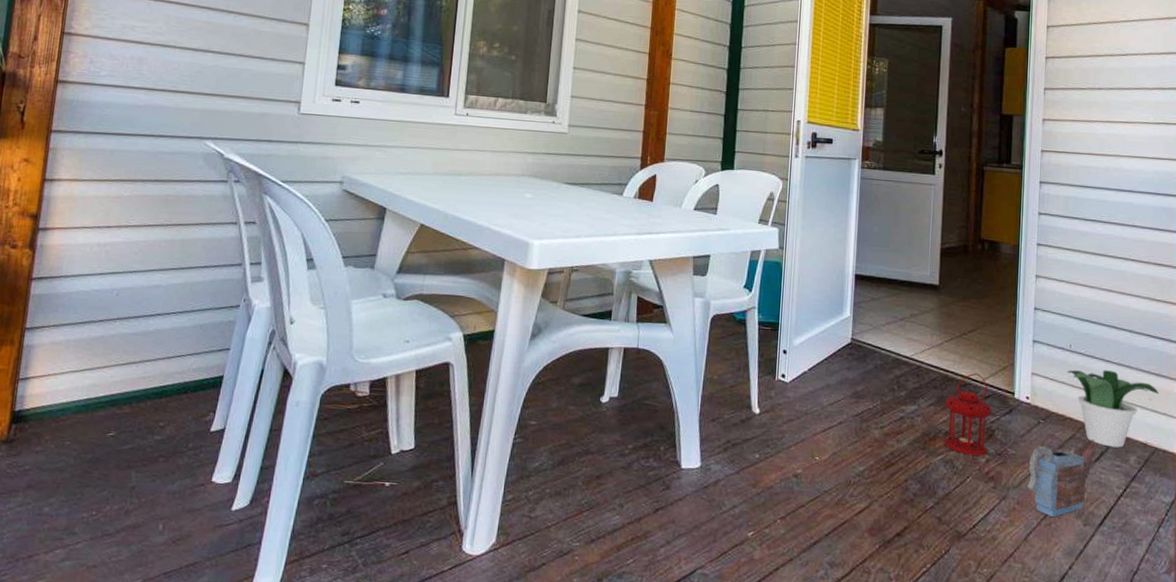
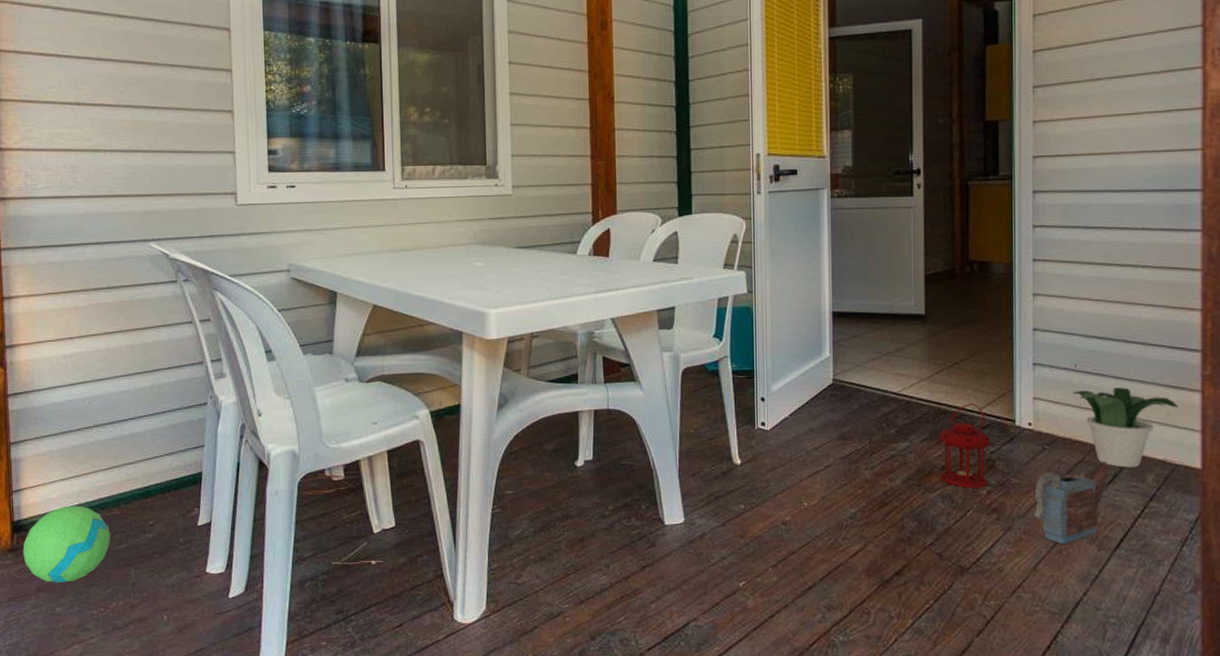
ball: none [18,399,116,481] -> present [22,505,110,583]

